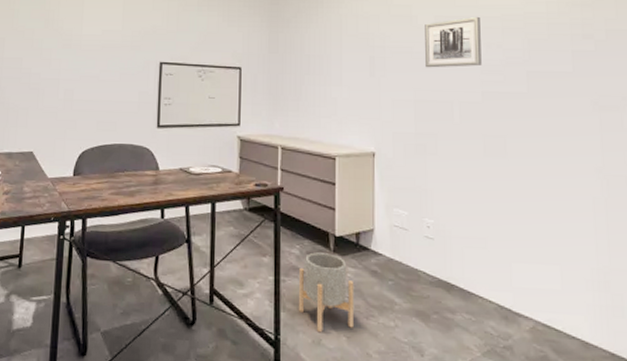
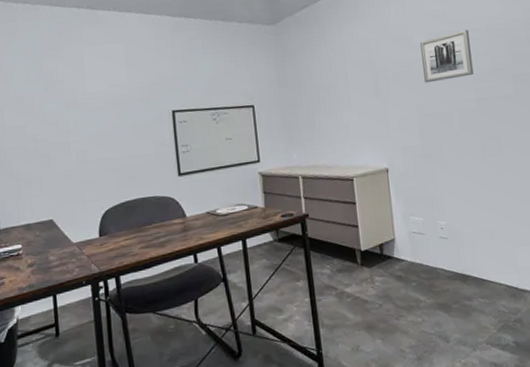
planter: present [299,252,355,333] -> none [332,267,386,341]

